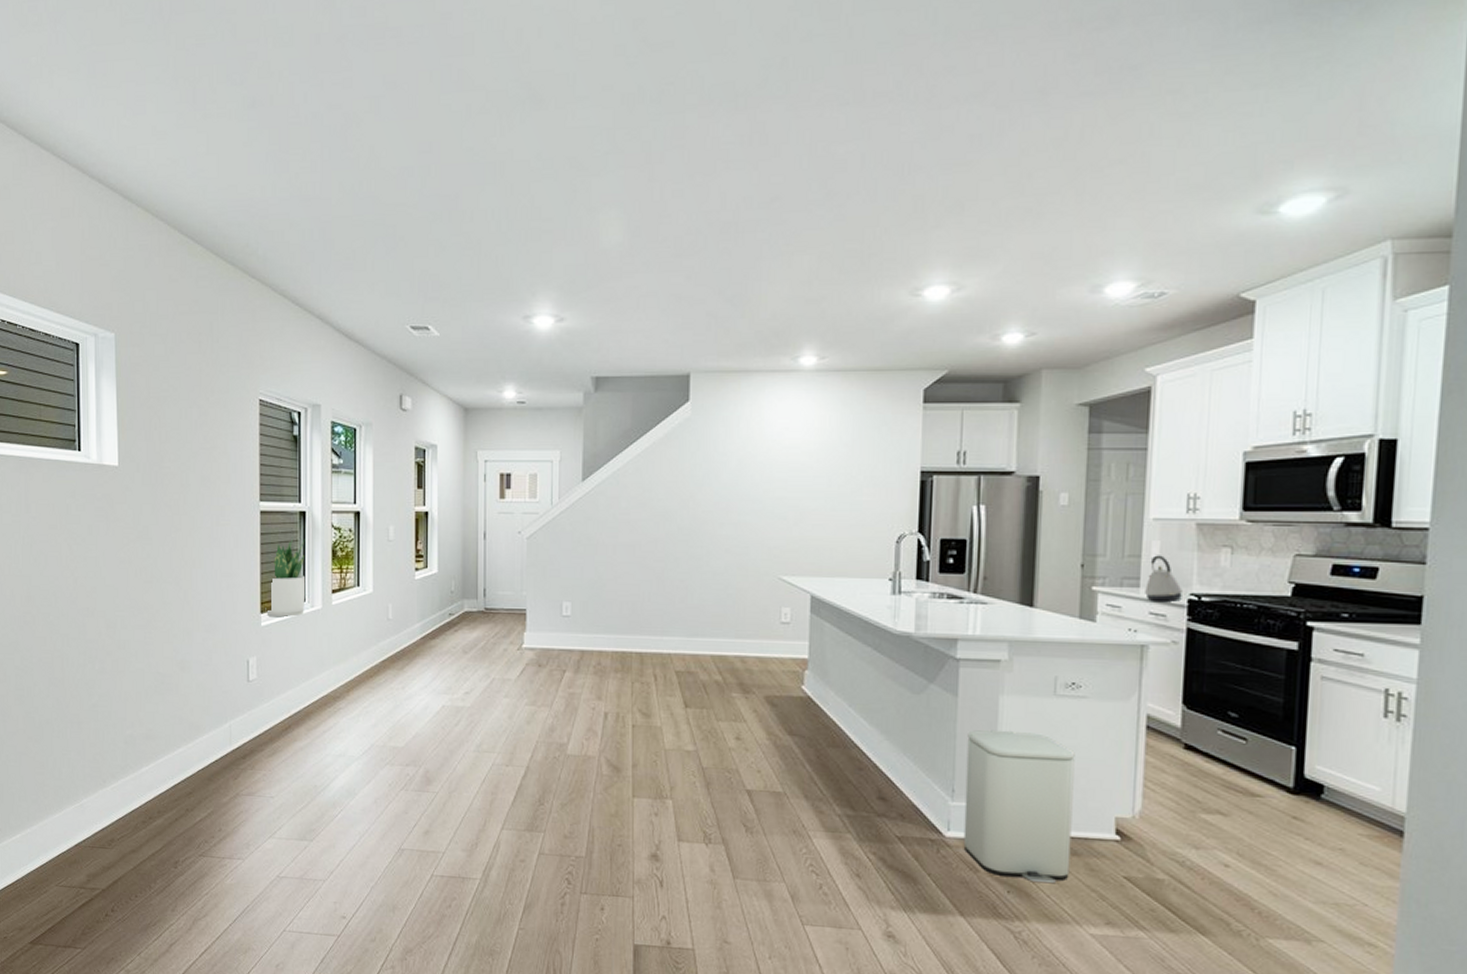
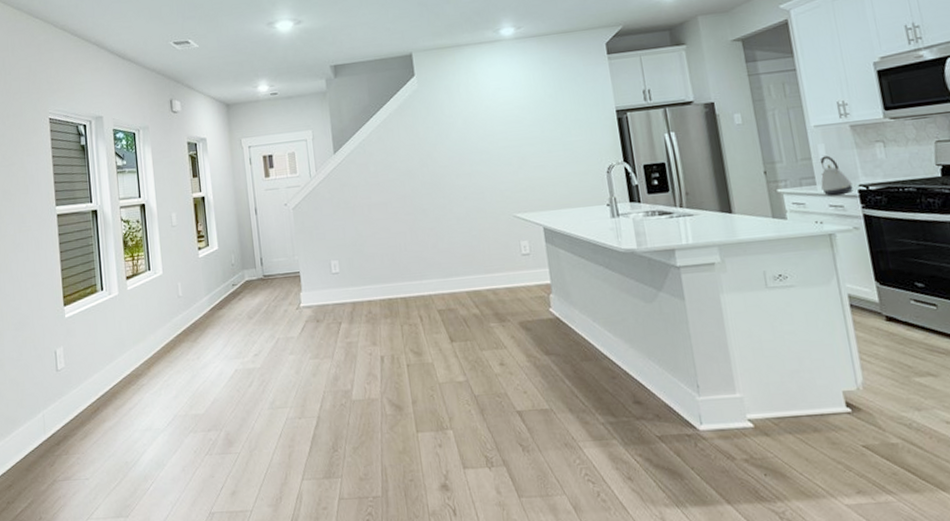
planter: present [265,539,306,618] -> none [68,234,103,309]
pedal bin: present [963,729,1075,884] -> none [700,324,815,463]

